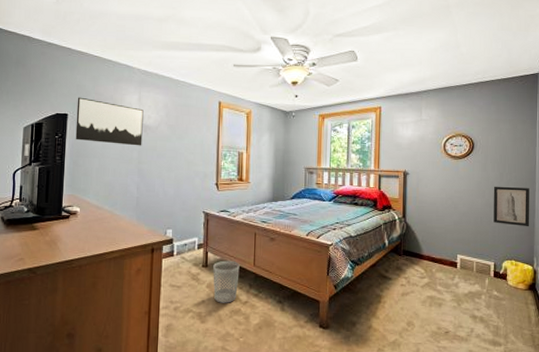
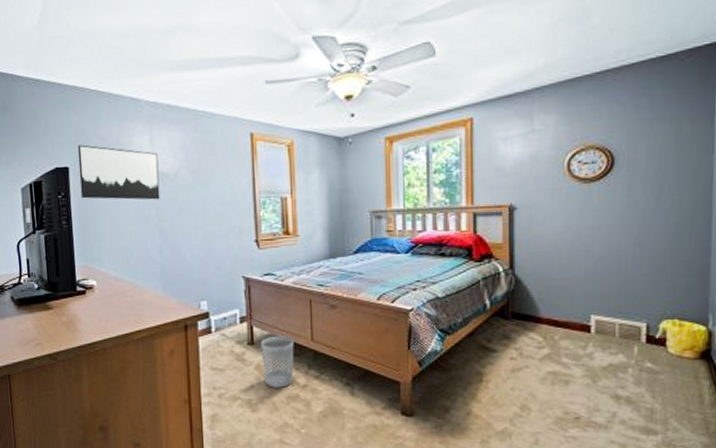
wall art: present [494,186,530,227] -> none [645,216,703,272]

